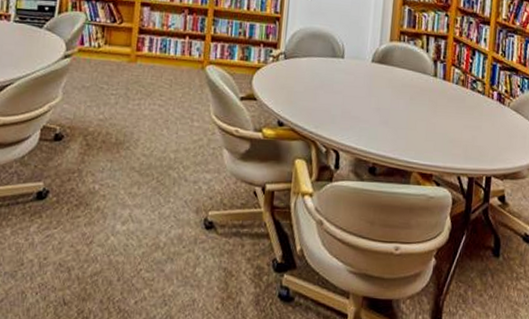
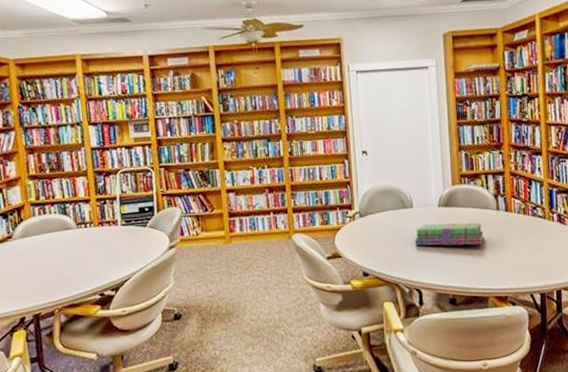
stack of books: none [340,79,417,112] -> present [414,222,484,246]

